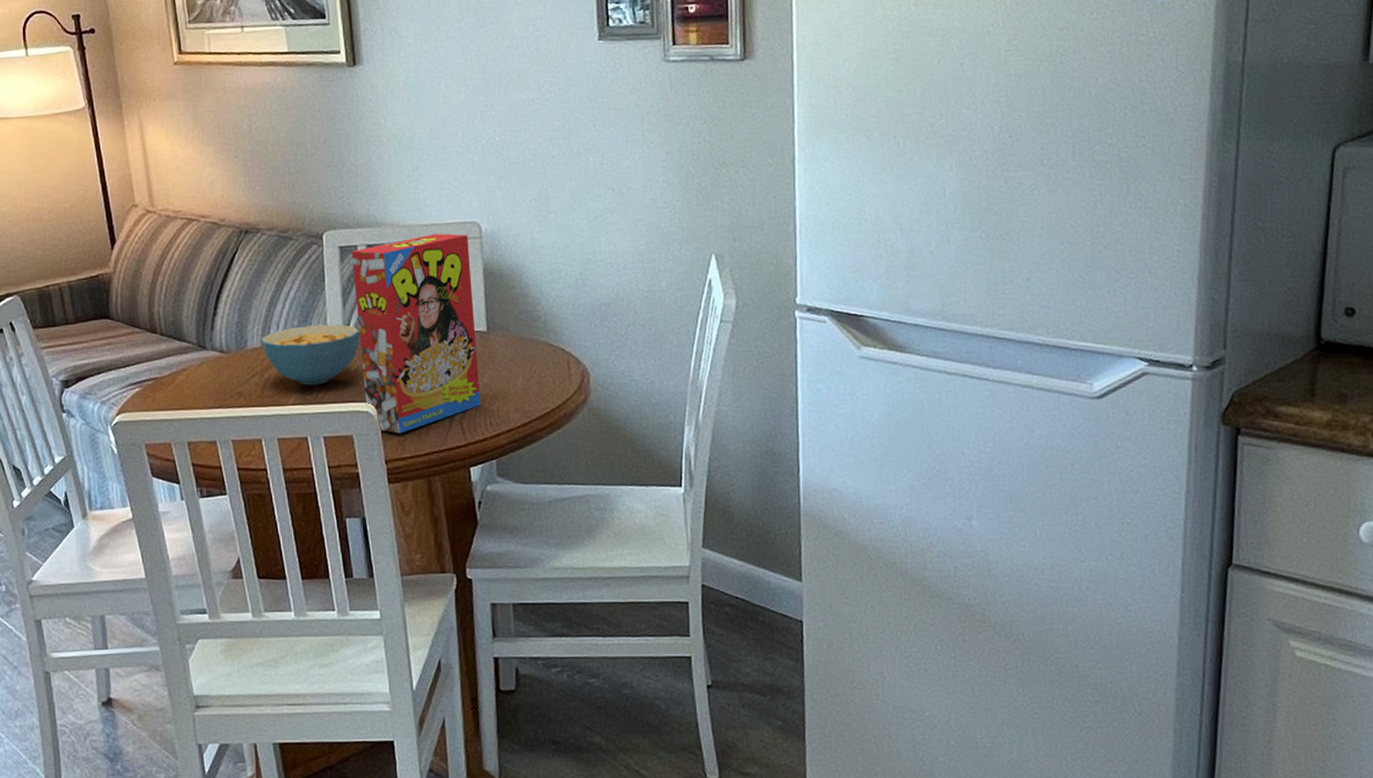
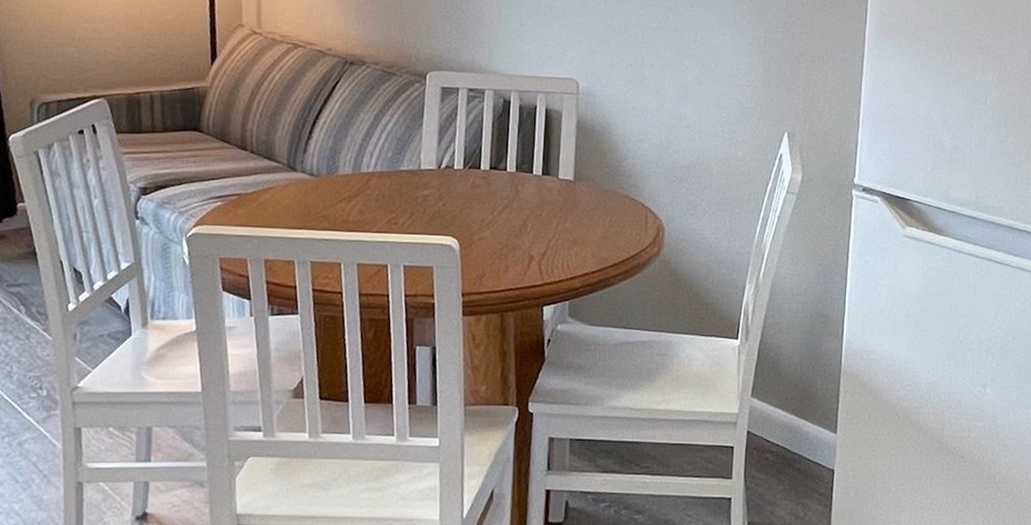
cereal bowl: present [260,324,361,386] -> none [352,158,453,216]
cereal box: present [351,233,481,434] -> none [449,85,566,269]

